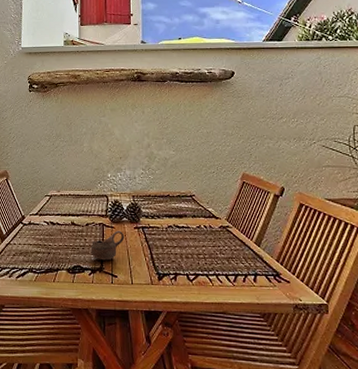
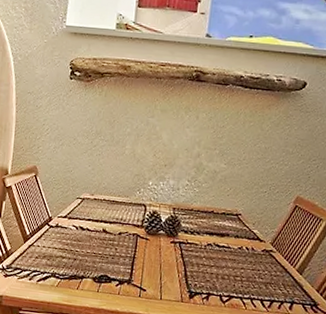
cup: present [90,230,125,261] -> none [120,243,159,273]

